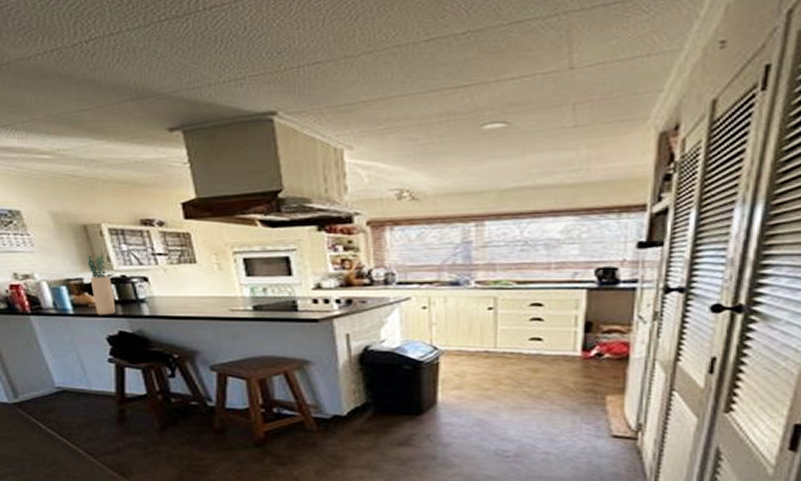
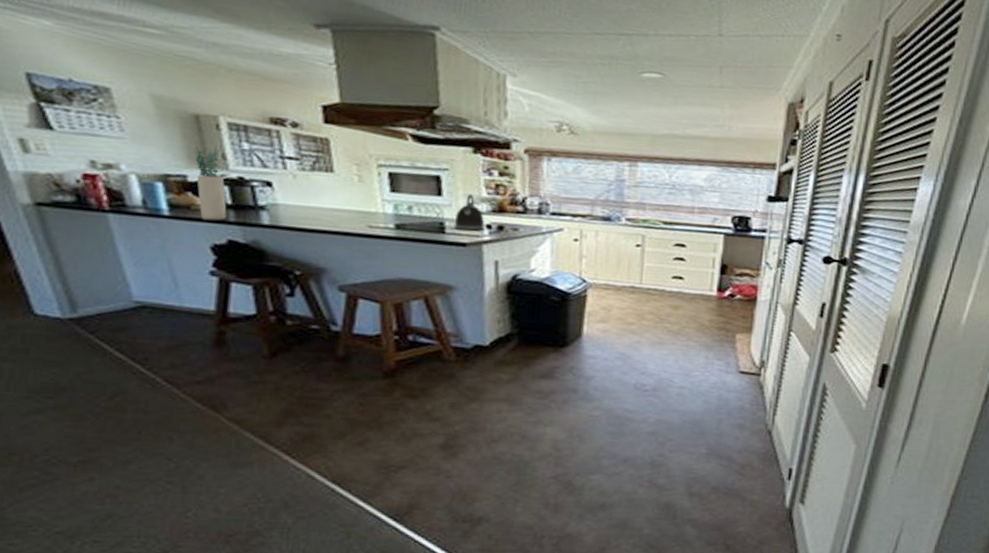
kettle: none [305,270,334,308] -> present [454,193,485,232]

